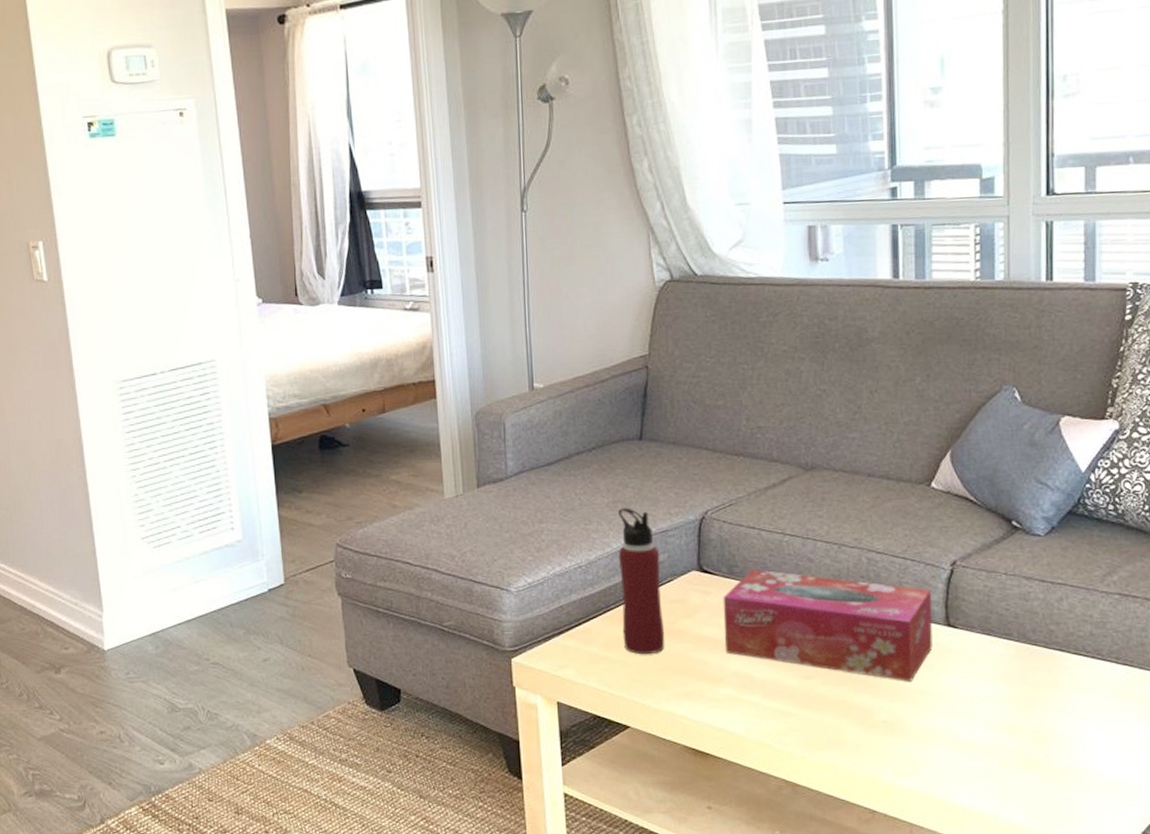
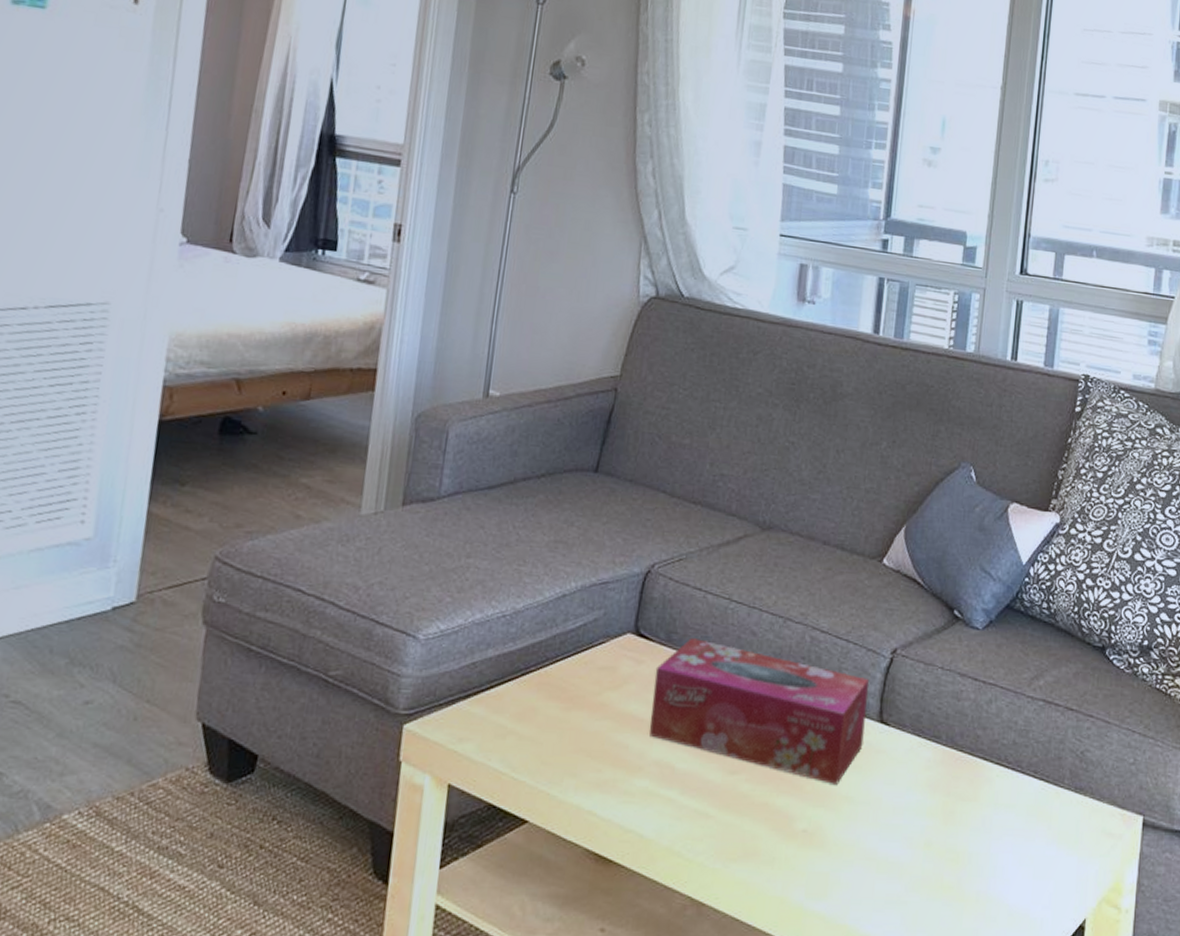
water bottle: present [618,508,665,655] -> none [538,550,596,732]

